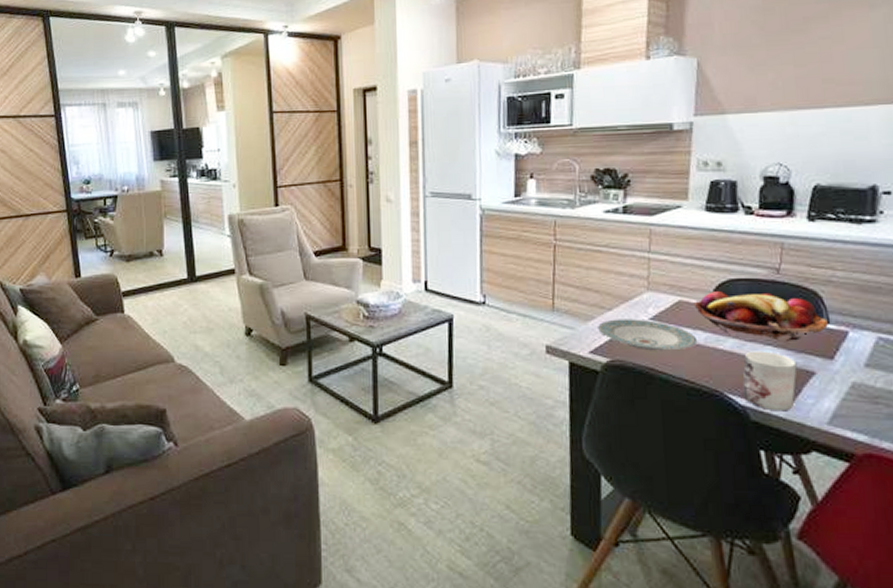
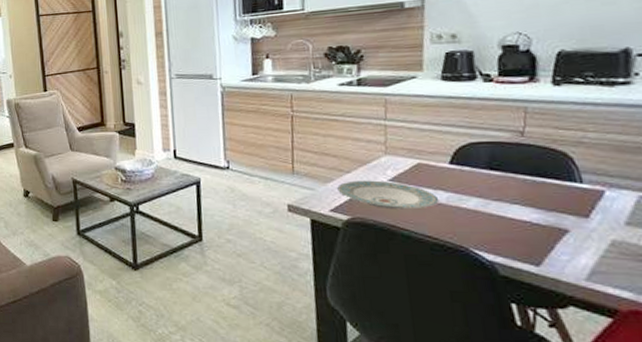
fruit basket: present [693,291,828,341] -> none [433,154,581,200]
mug: present [742,351,797,412] -> none [488,209,548,267]

